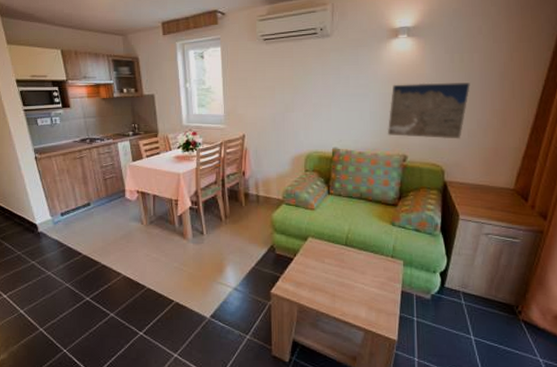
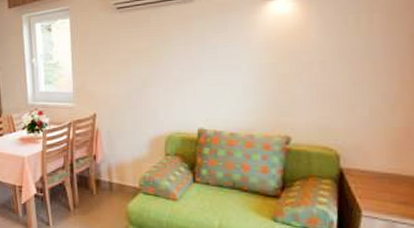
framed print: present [387,82,470,140] -> none [264,48,371,118]

